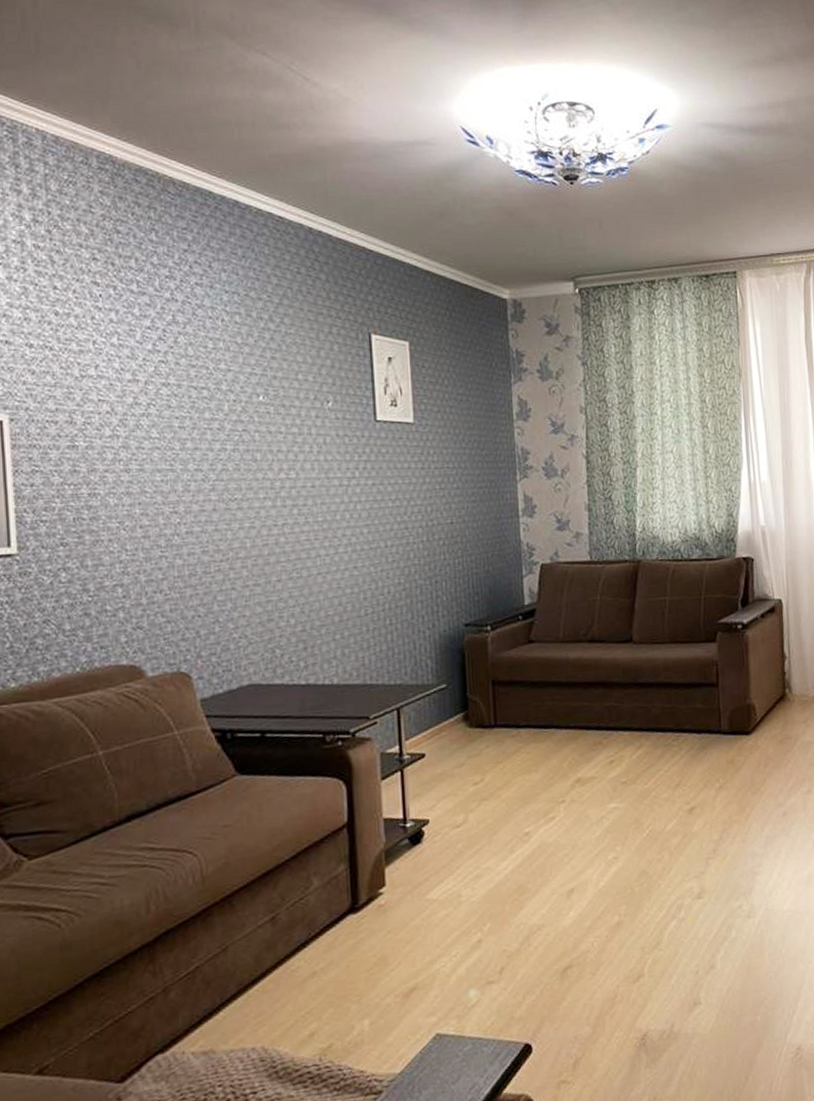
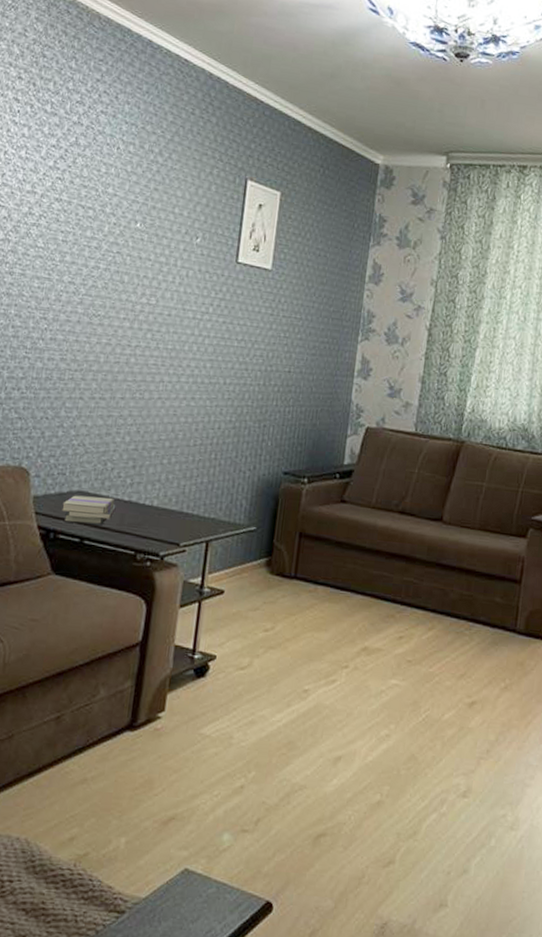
books: none [234,684,294,719] -> present [61,495,116,525]

